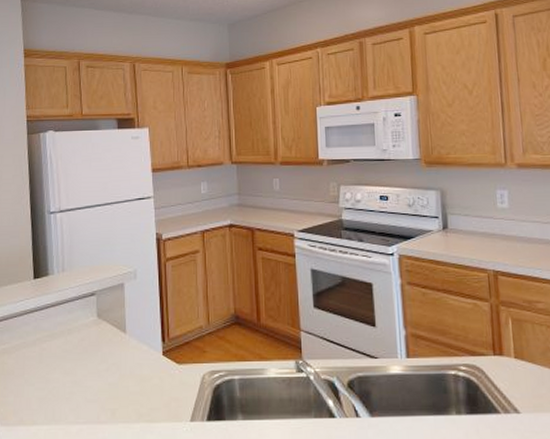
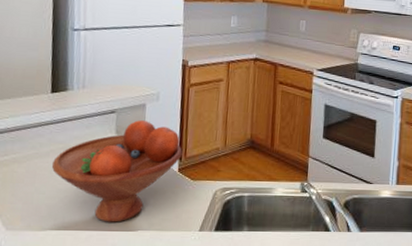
fruit bowl: none [40,301,165,414] -> present [52,120,183,222]

